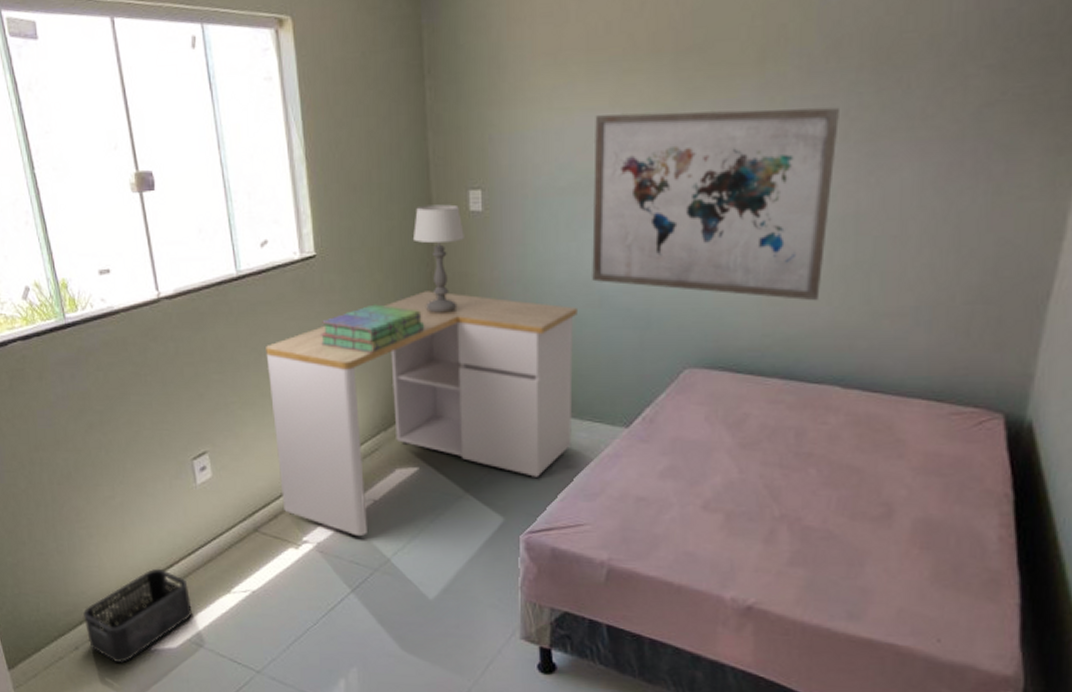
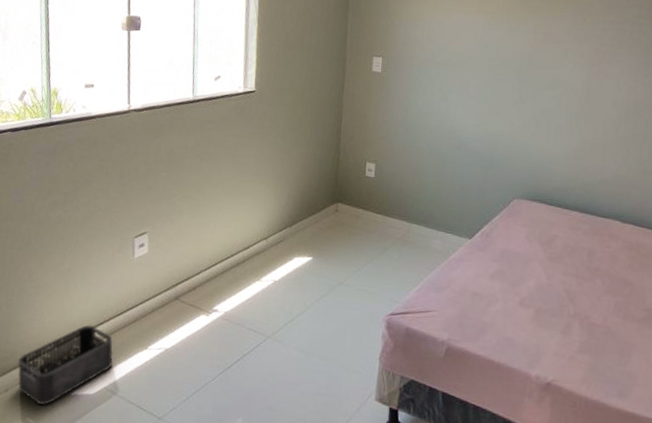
desk: present [266,291,577,537] -> none [201,125,442,309]
stack of books: present [319,304,425,353] -> none [250,131,330,167]
table lamp: present [412,204,464,313] -> none [328,63,367,143]
wall art: present [592,107,839,301] -> none [454,17,627,160]

